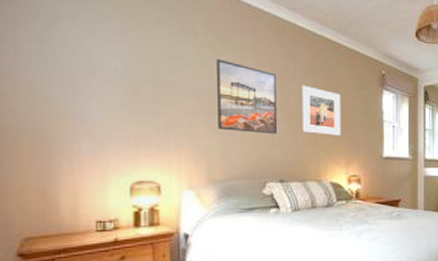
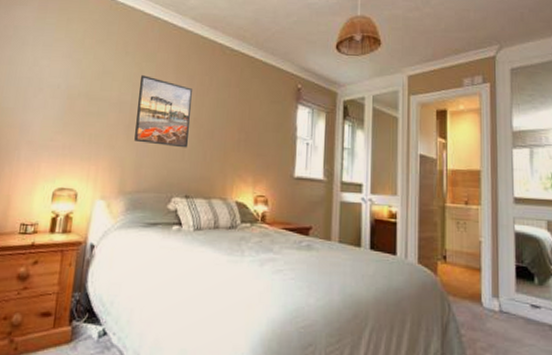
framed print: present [302,85,342,136] -> none [212,99,254,152]

